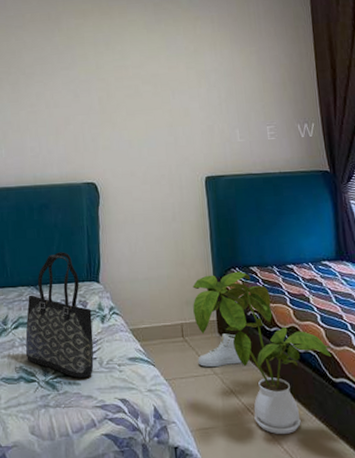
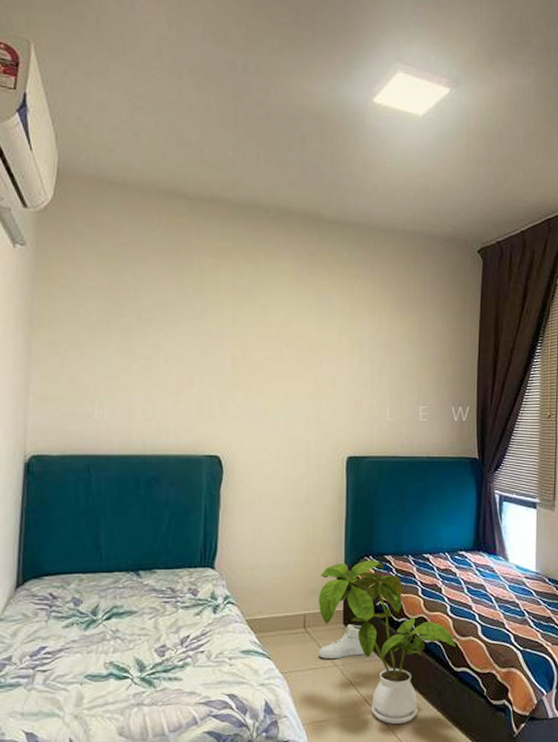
tote bag: present [25,252,94,378] -> none [118,533,202,673]

